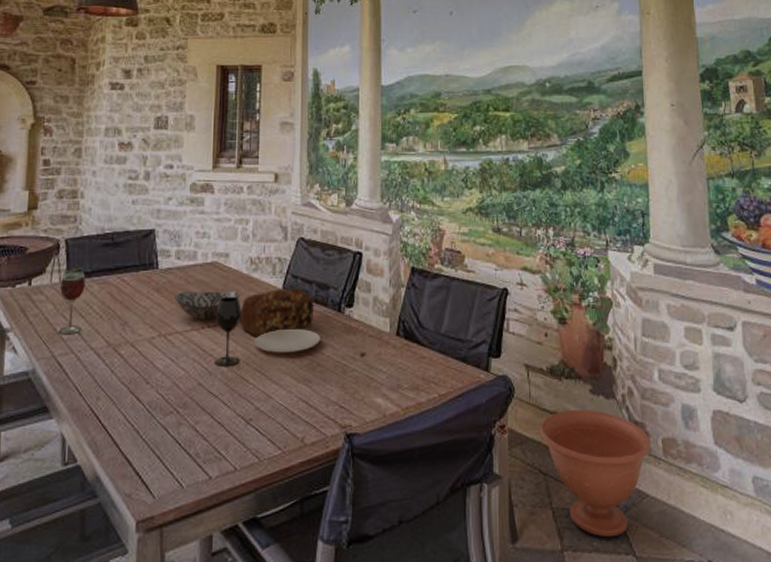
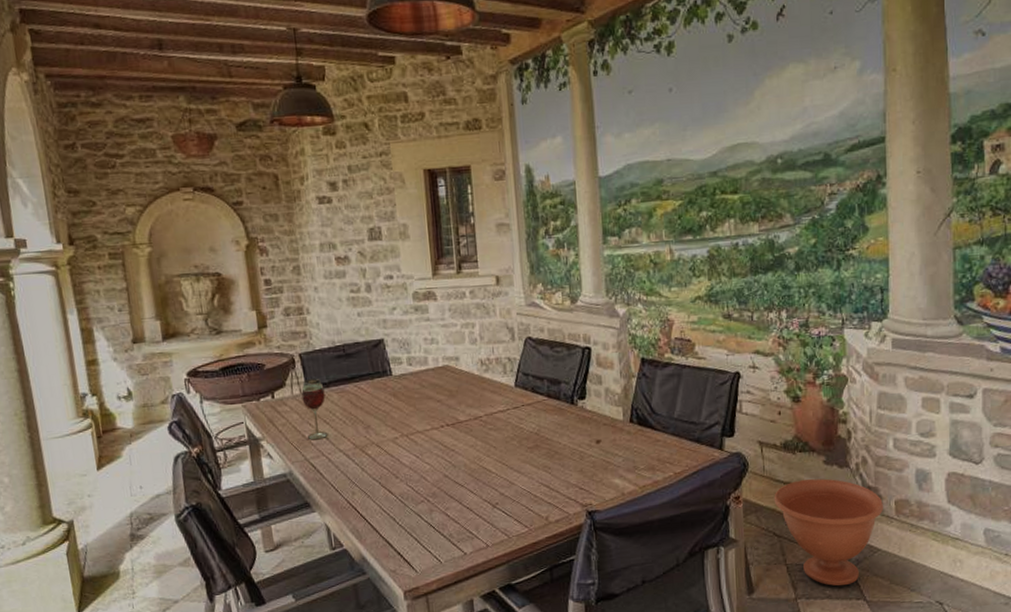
decorative bowl: present [174,291,241,320] -> none [411,391,475,420]
wineglass: present [215,296,242,366] -> none [453,396,481,460]
bread loaf: present [240,288,314,338] -> none [476,385,548,432]
plate: present [253,328,320,353] -> none [492,421,556,445]

